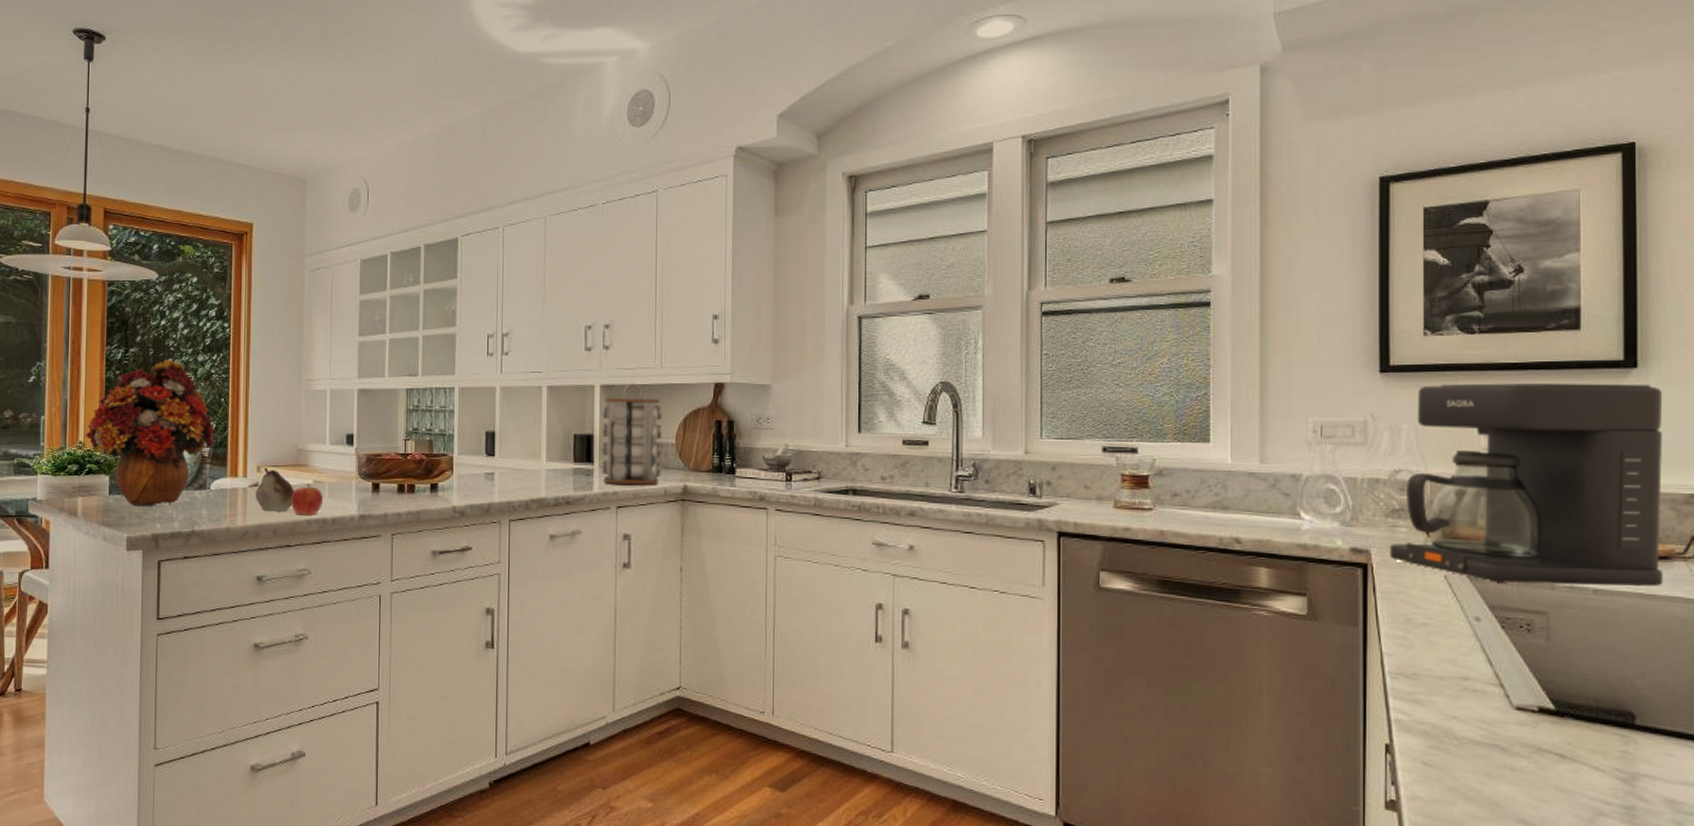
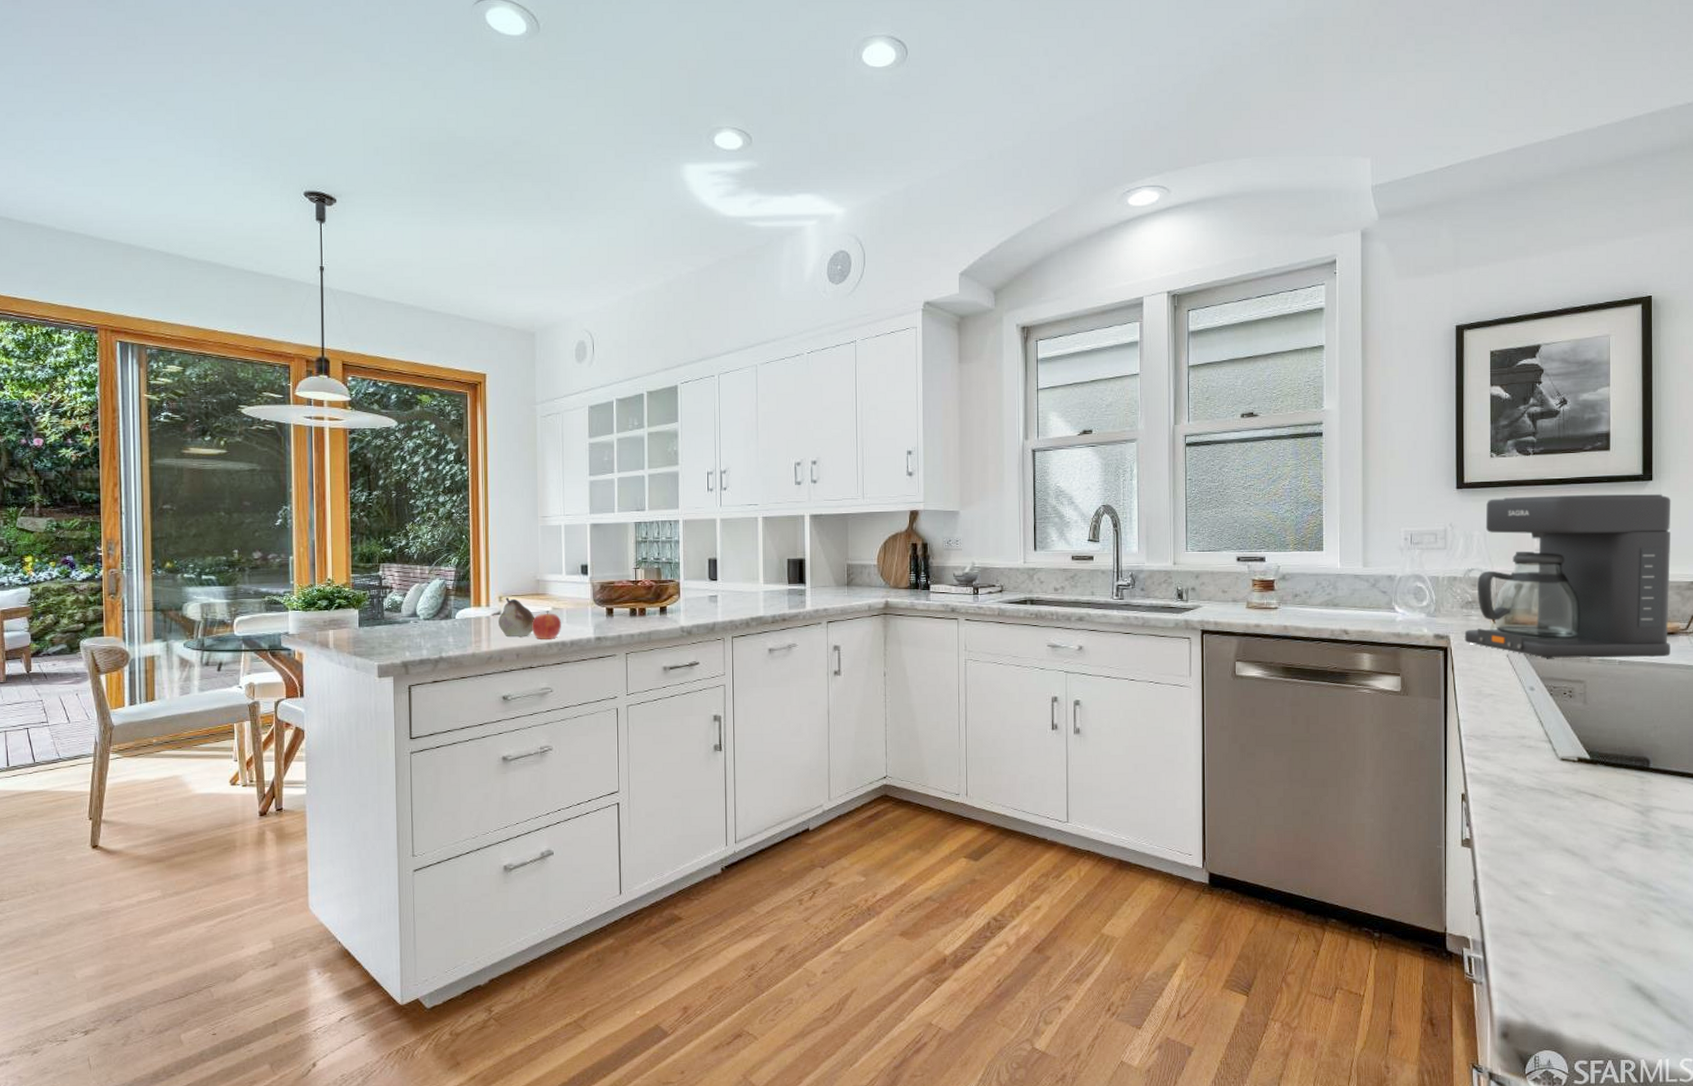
flower arrangement: present [86,359,215,506] -> none [334,501,458,636]
spice rack: present [601,383,662,487] -> none [812,512,865,604]

